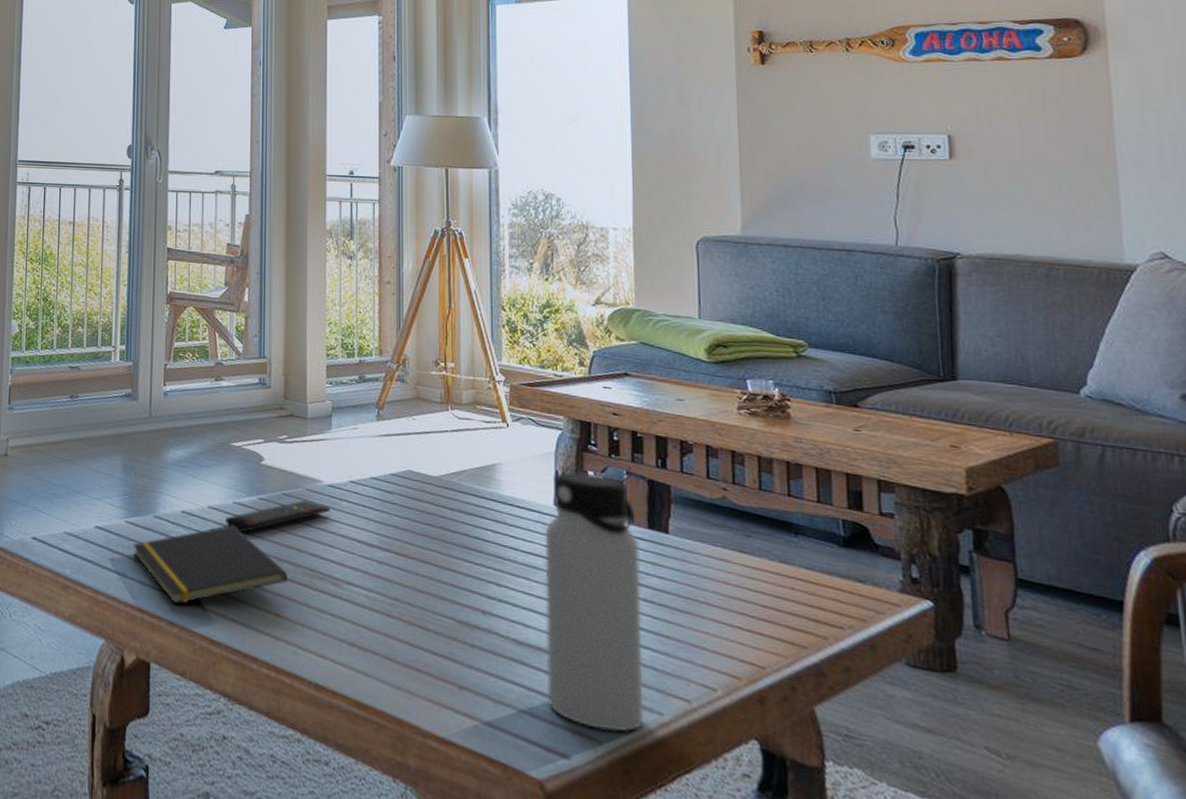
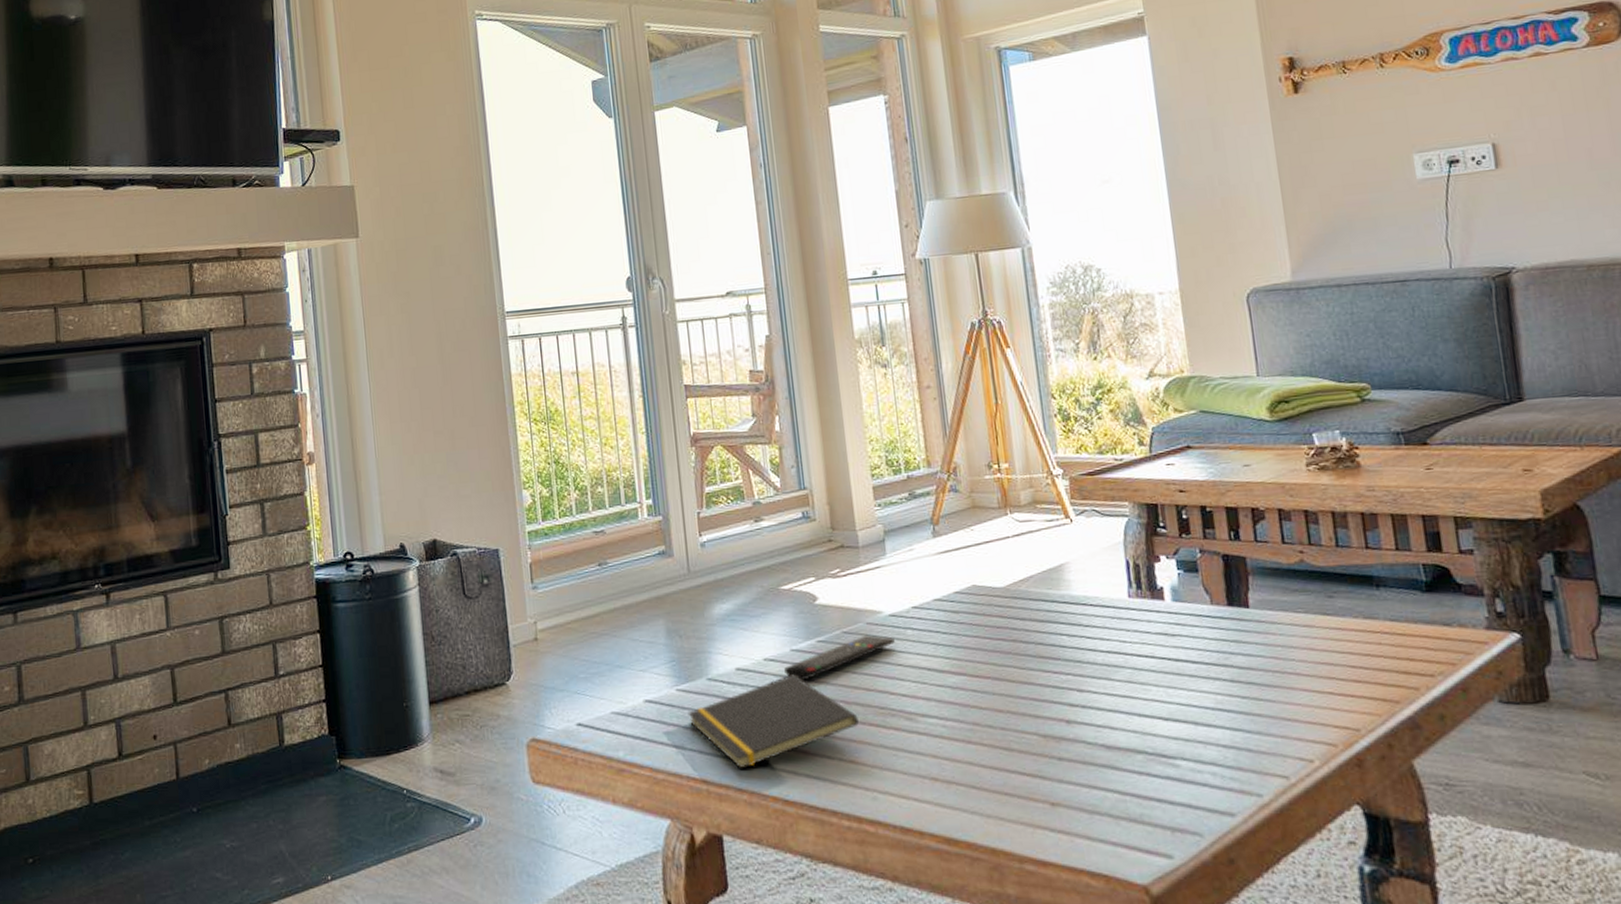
water bottle: present [545,471,644,733] -> none [1122,557,1243,823]

